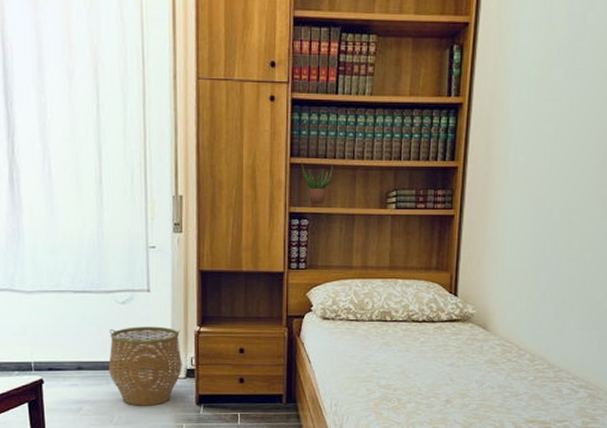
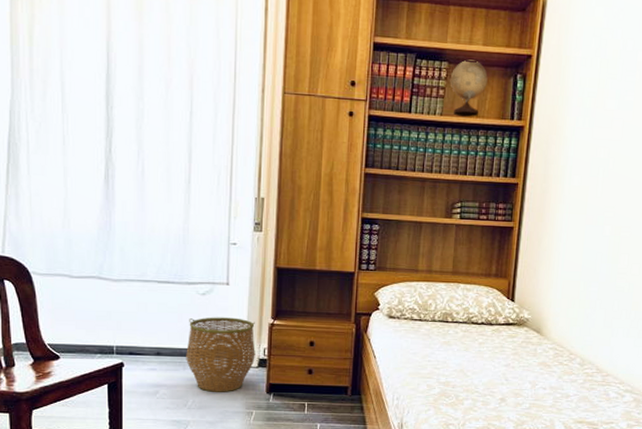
potted plant: present [301,161,333,203] -> none [374,171,404,211]
globe: none [379,31,421,96] -> present [450,59,488,117]

